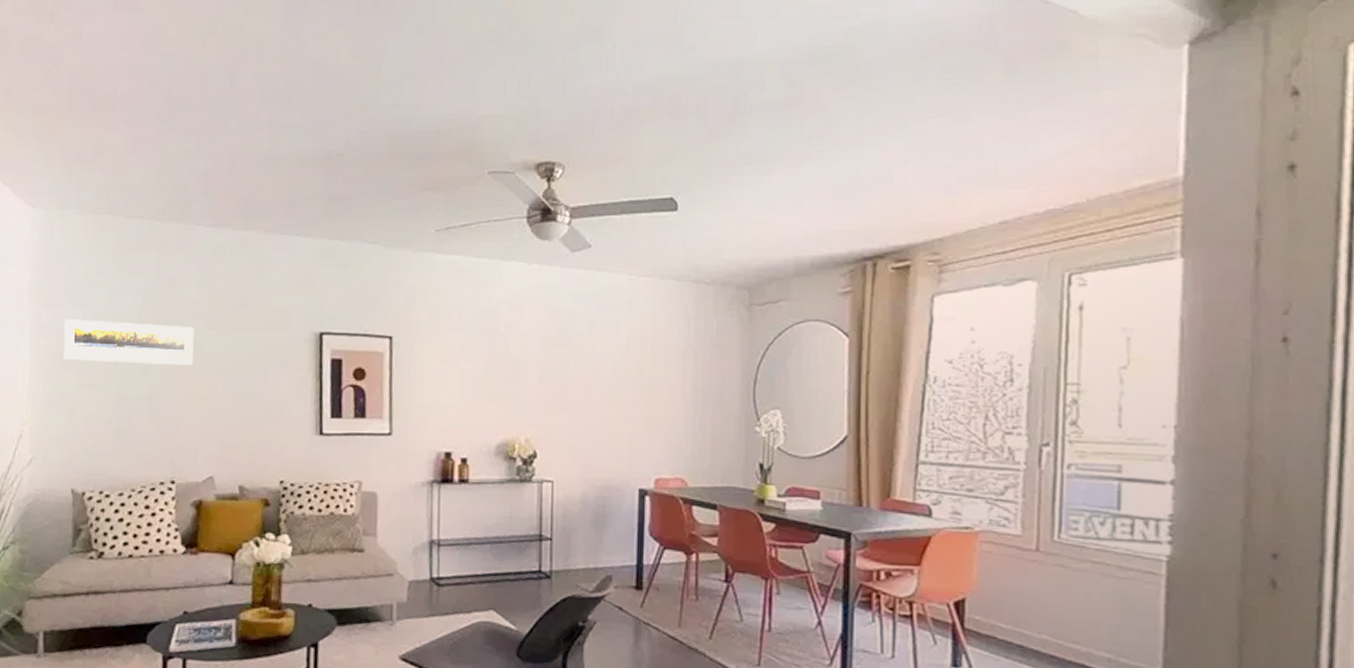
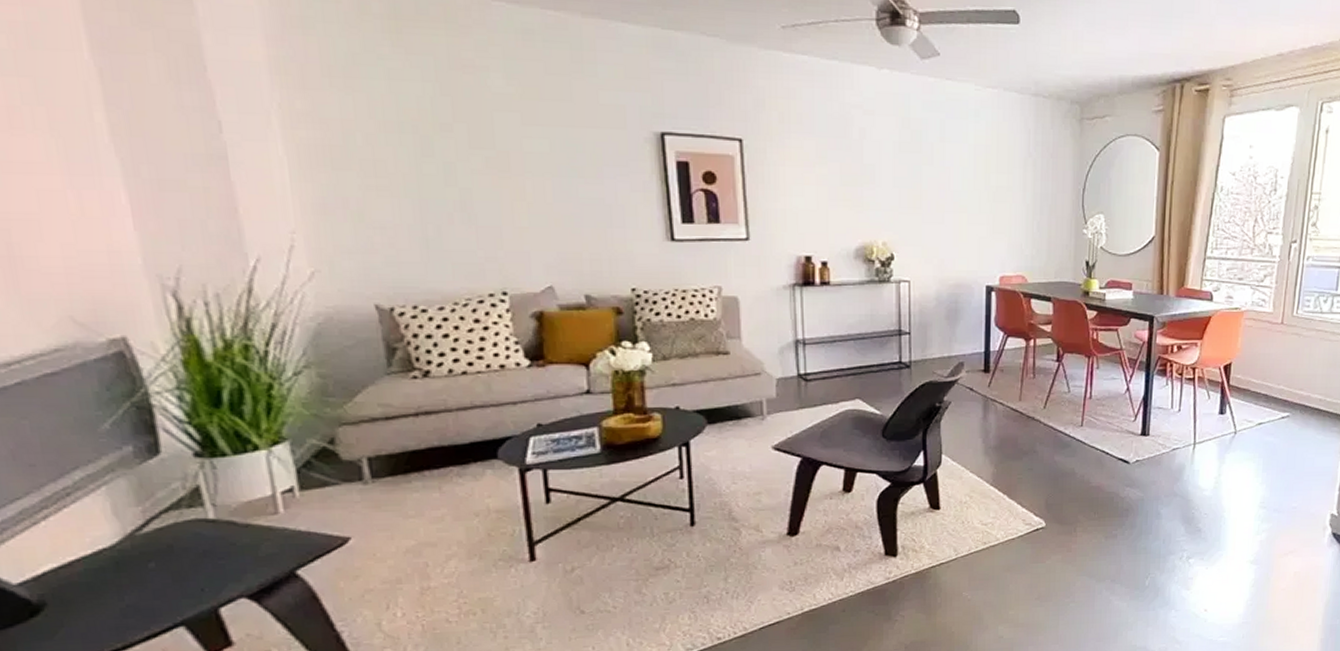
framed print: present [63,319,195,366] -> none [328,106,512,167]

